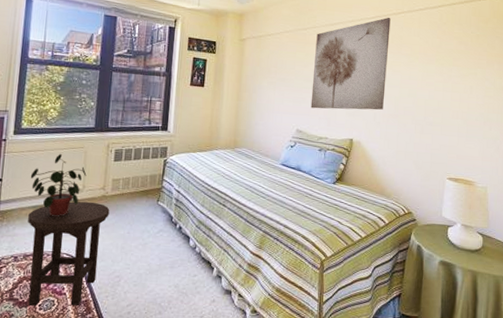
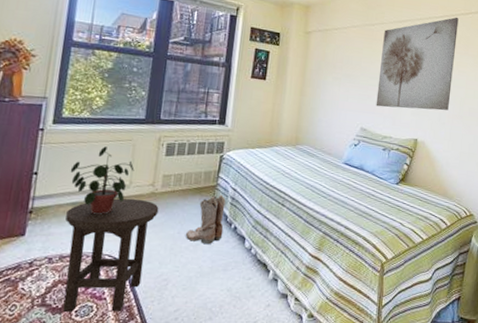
boots: none [134,197,171,244] -> present [185,195,226,245]

